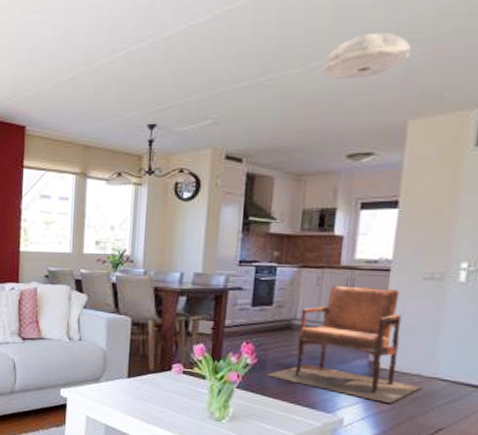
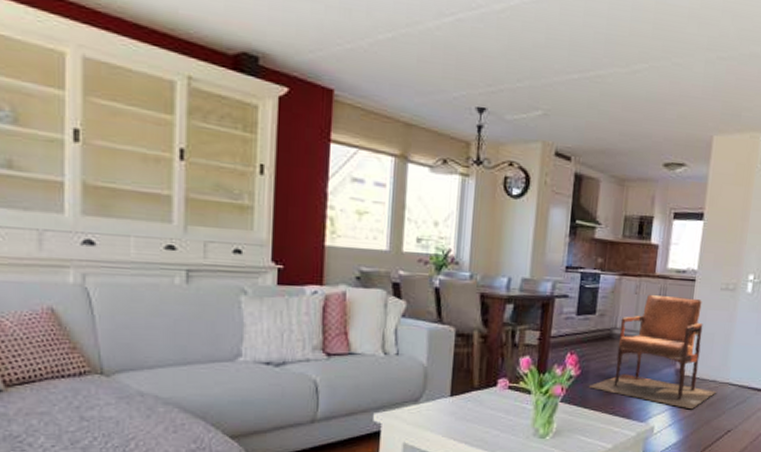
ceiling light: present [322,32,412,79] -> none [645,43,718,88]

